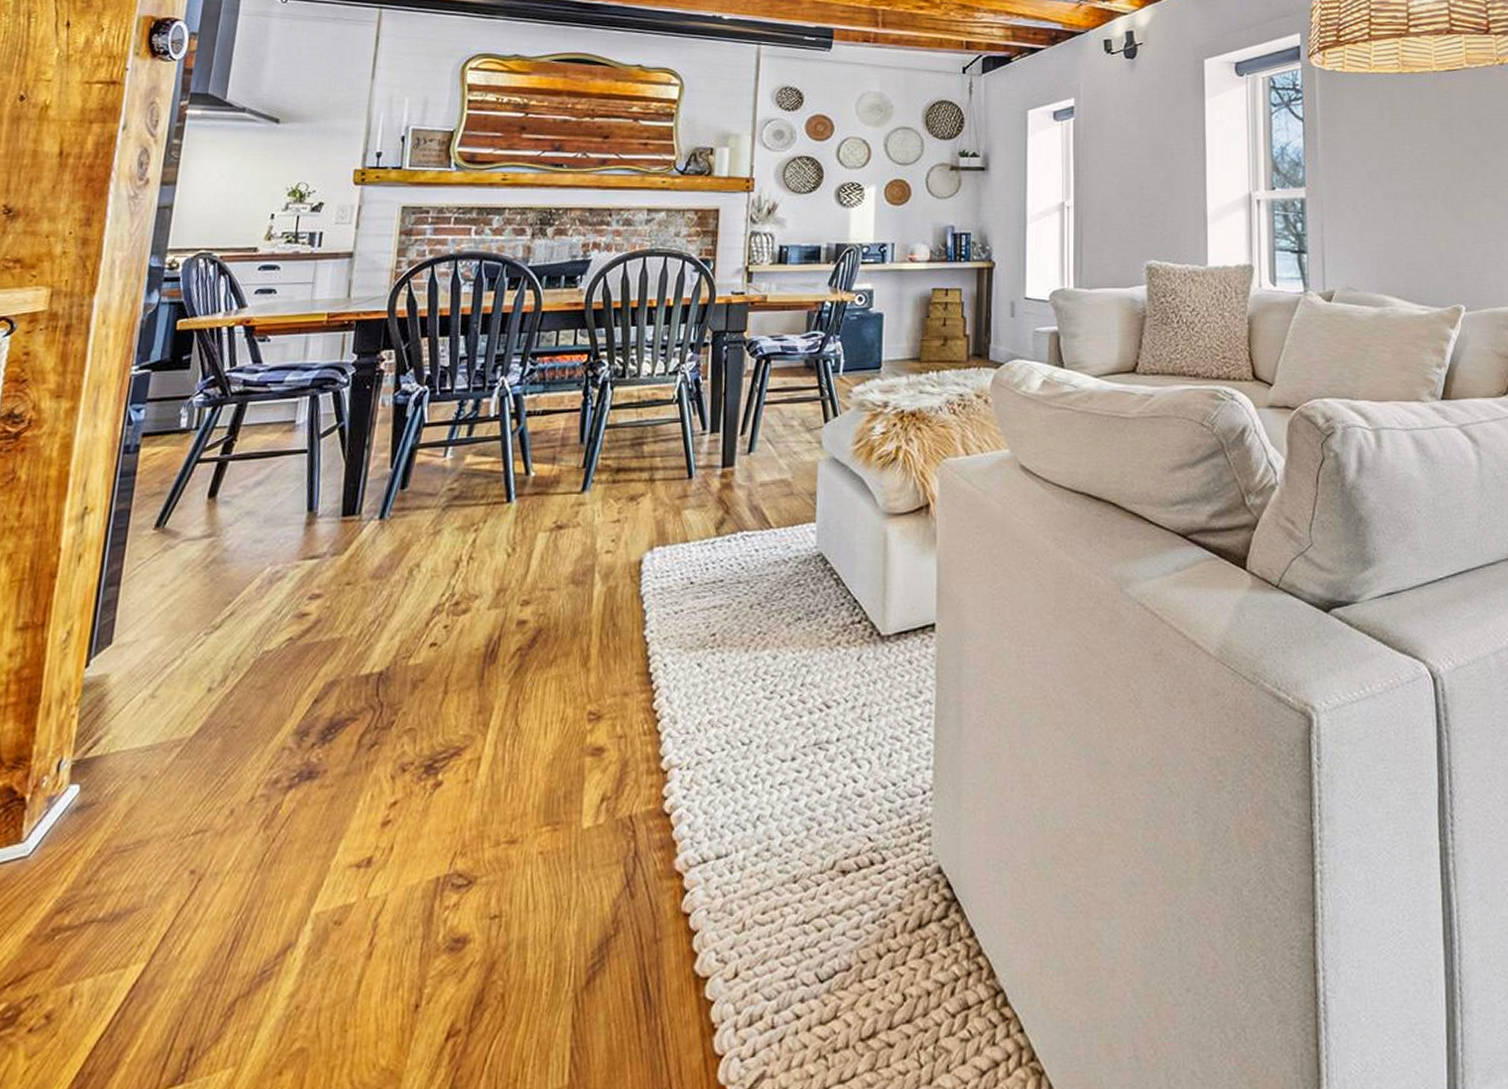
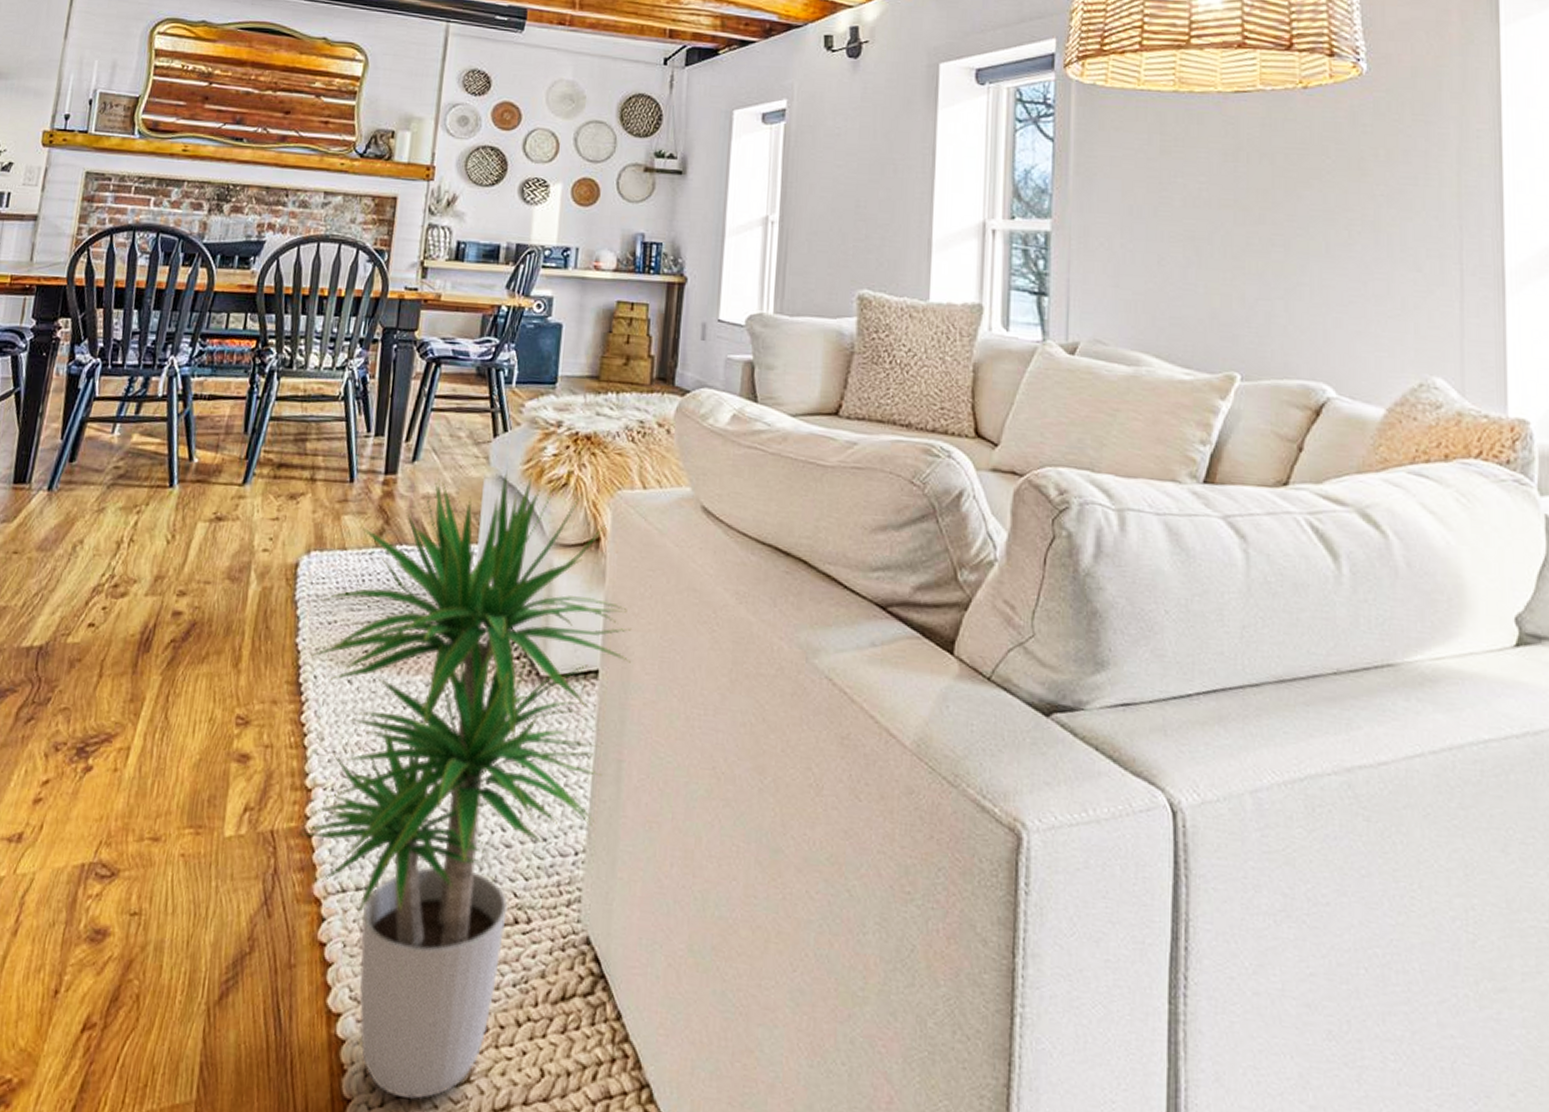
potted plant: none [653,451,964,1044] -> present [299,470,632,1100]

